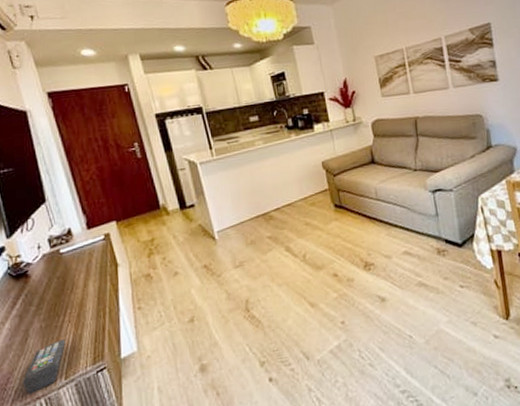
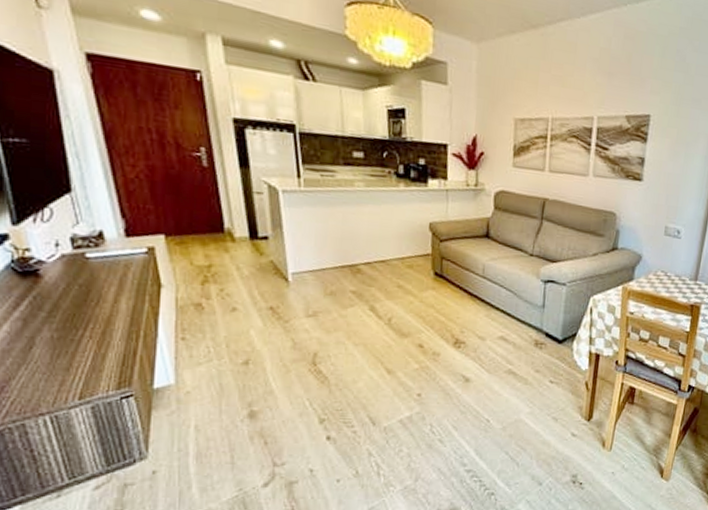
remote control: present [23,339,66,394] -> none [22,356,83,409]

